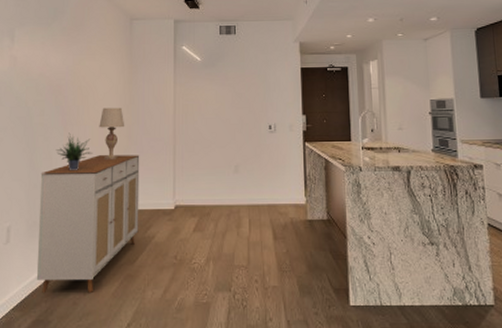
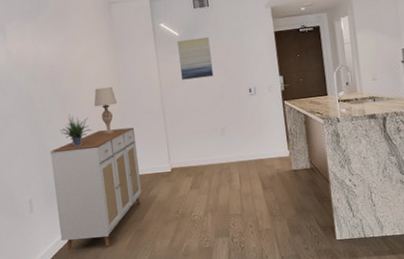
wall art: none [199,65,233,109] -> present [177,36,214,80]

